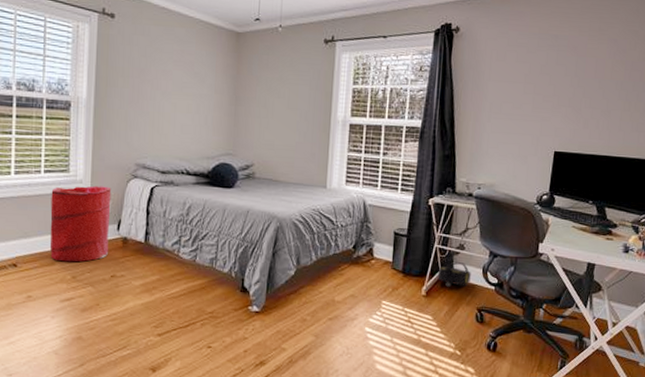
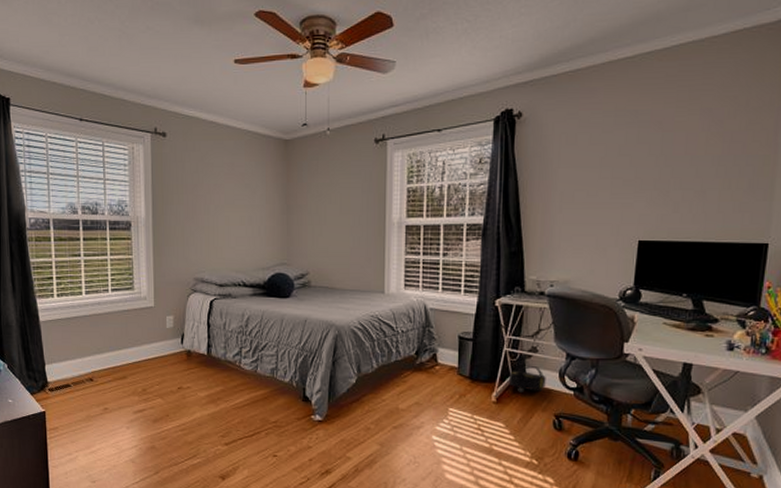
laundry hamper: present [49,185,112,263] -> none [119,301,174,376]

